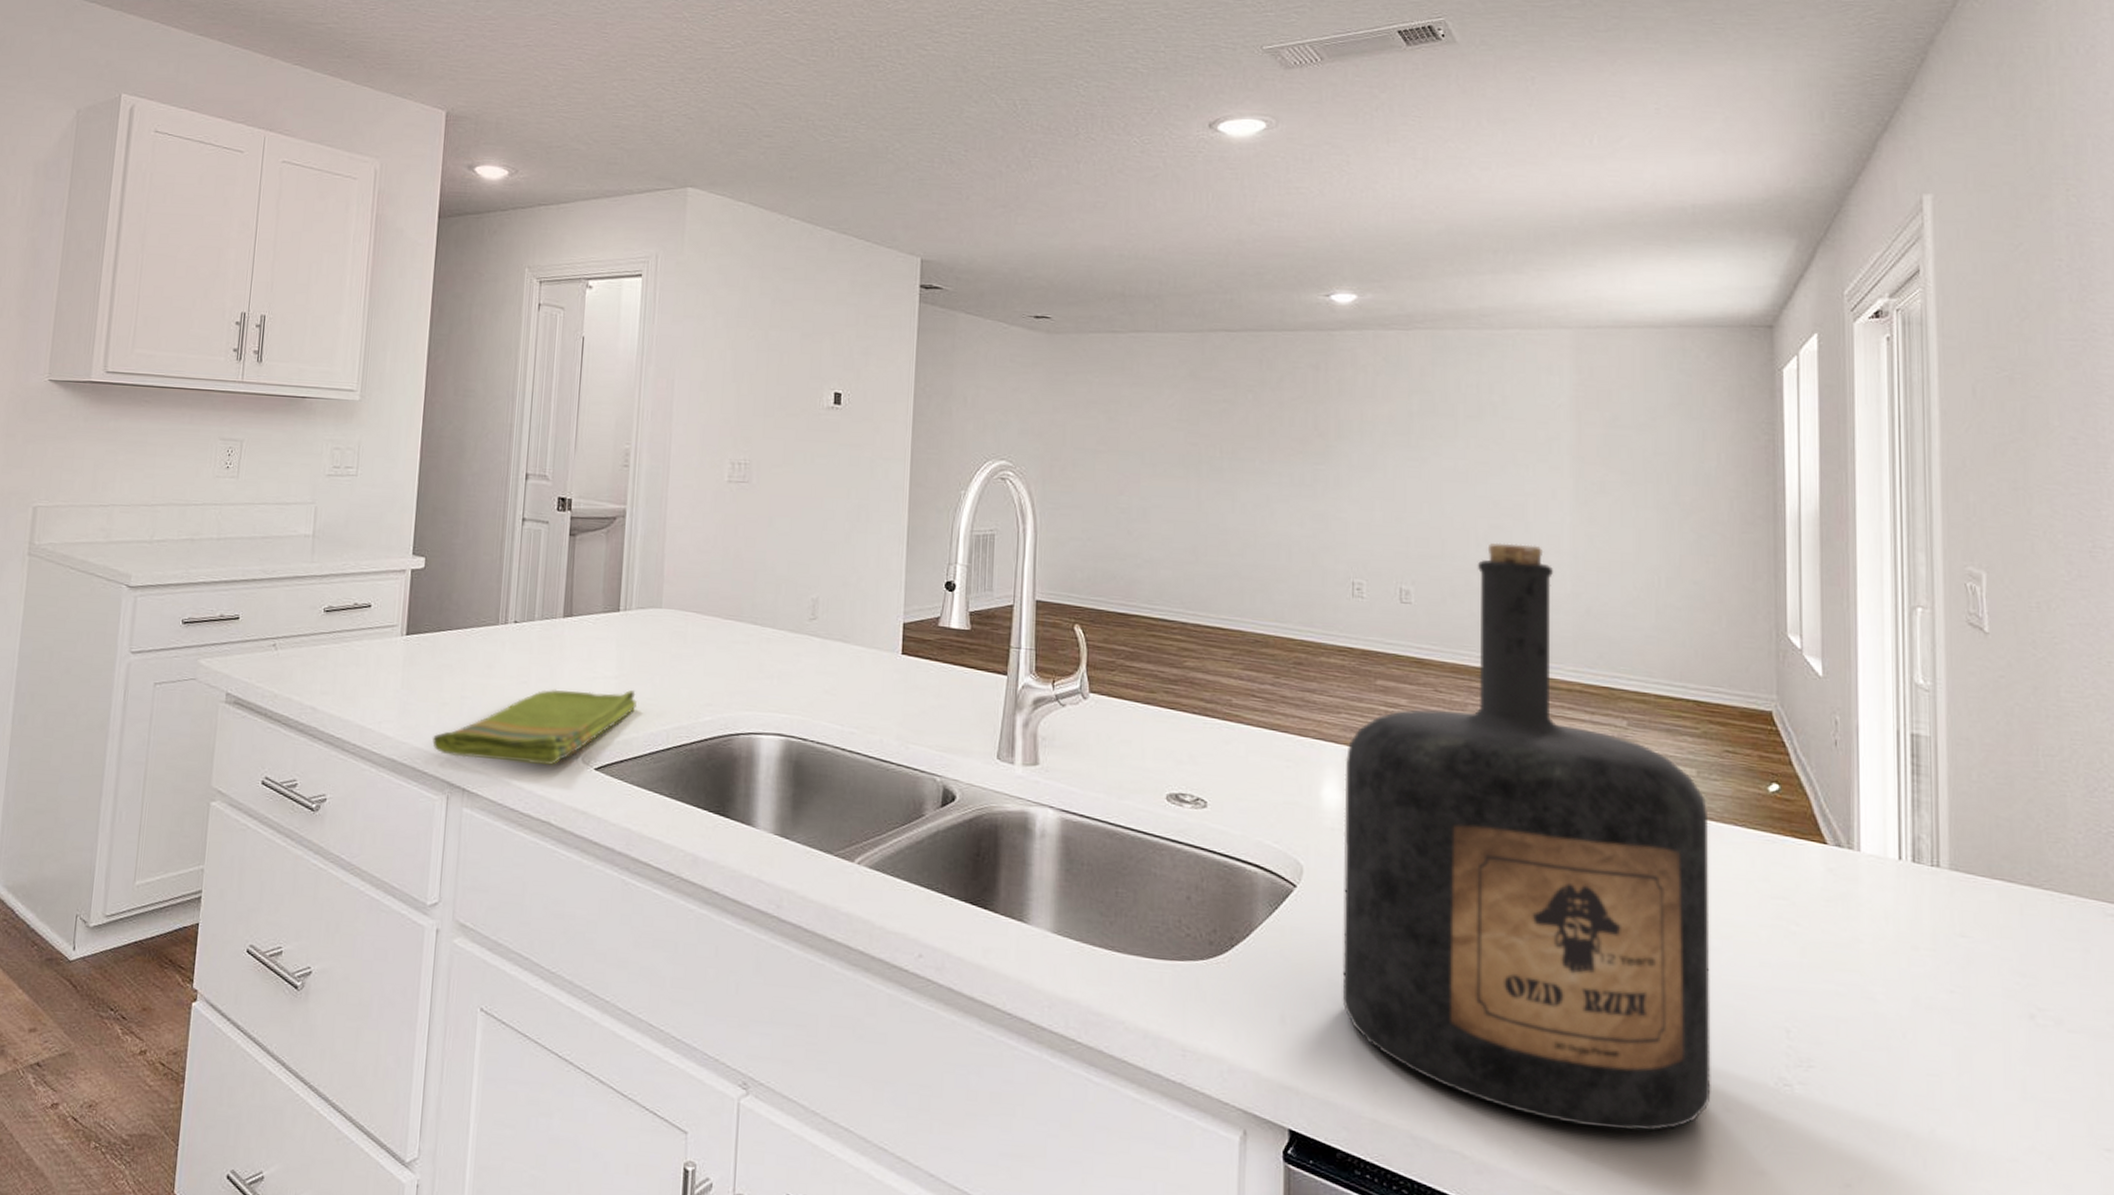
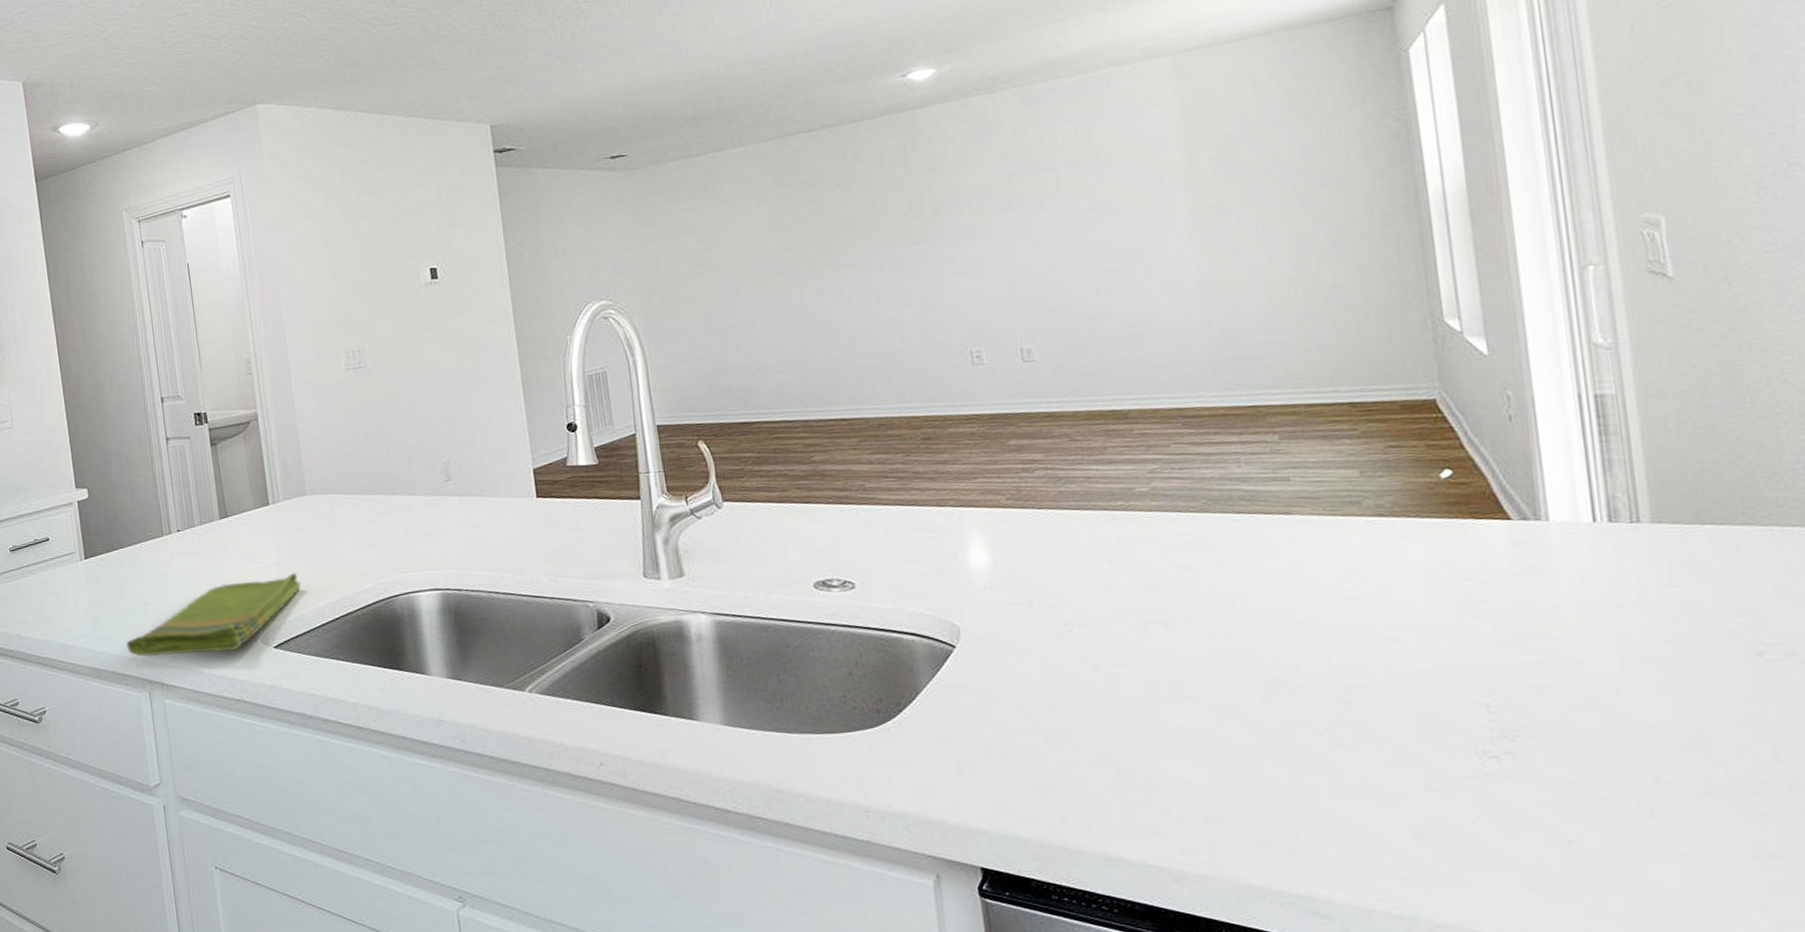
bottle: present [1342,542,1711,1132] -> none [987,280,1412,826]

